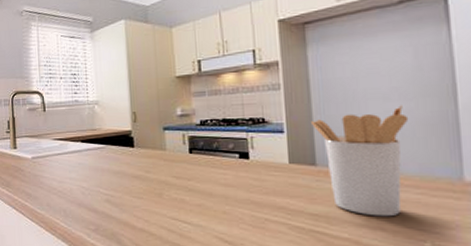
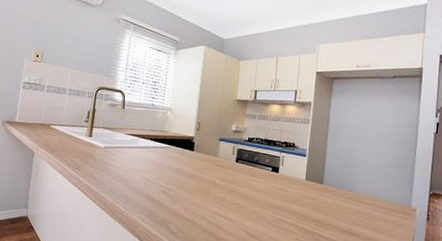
utensil holder: present [311,105,409,217] -> none [325,149,386,227]

